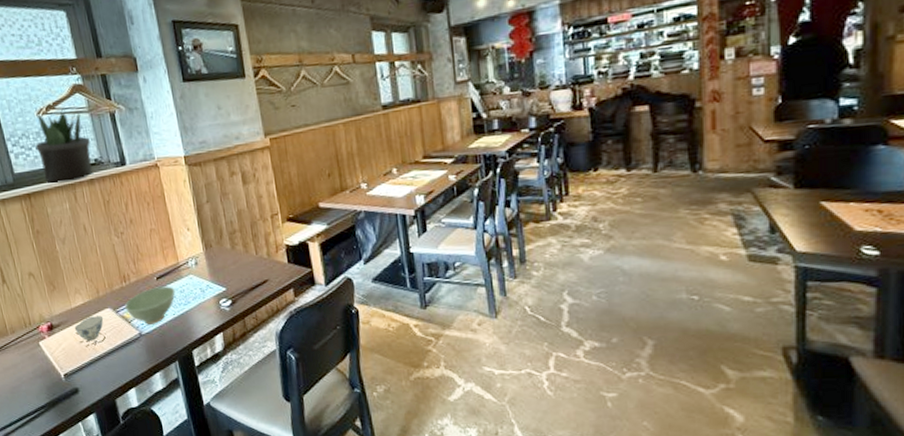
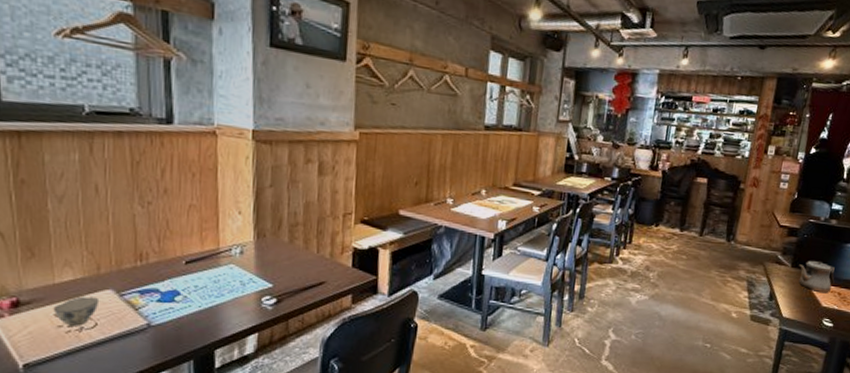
planter: present [35,108,92,184] -> none [43,27,128,130]
bowl: present [124,285,176,325] -> none [133,271,207,315]
teapot: none [806,174,868,215] -> present [798,260,835,293]

